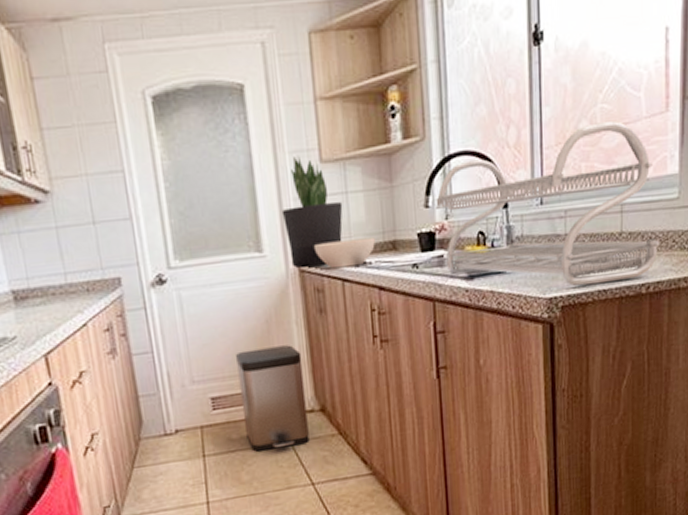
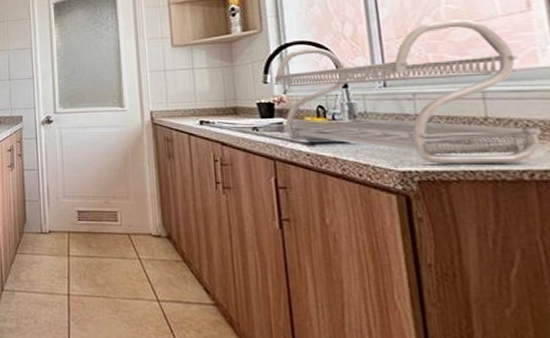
pedal bin: present [236,345,309,452] -> none [99,178,156,264]
planter: present [281,154,343,269] -> none [140,41,190,122]
bowl: present [313,237,375,269] -> none [164,103,218,125]

